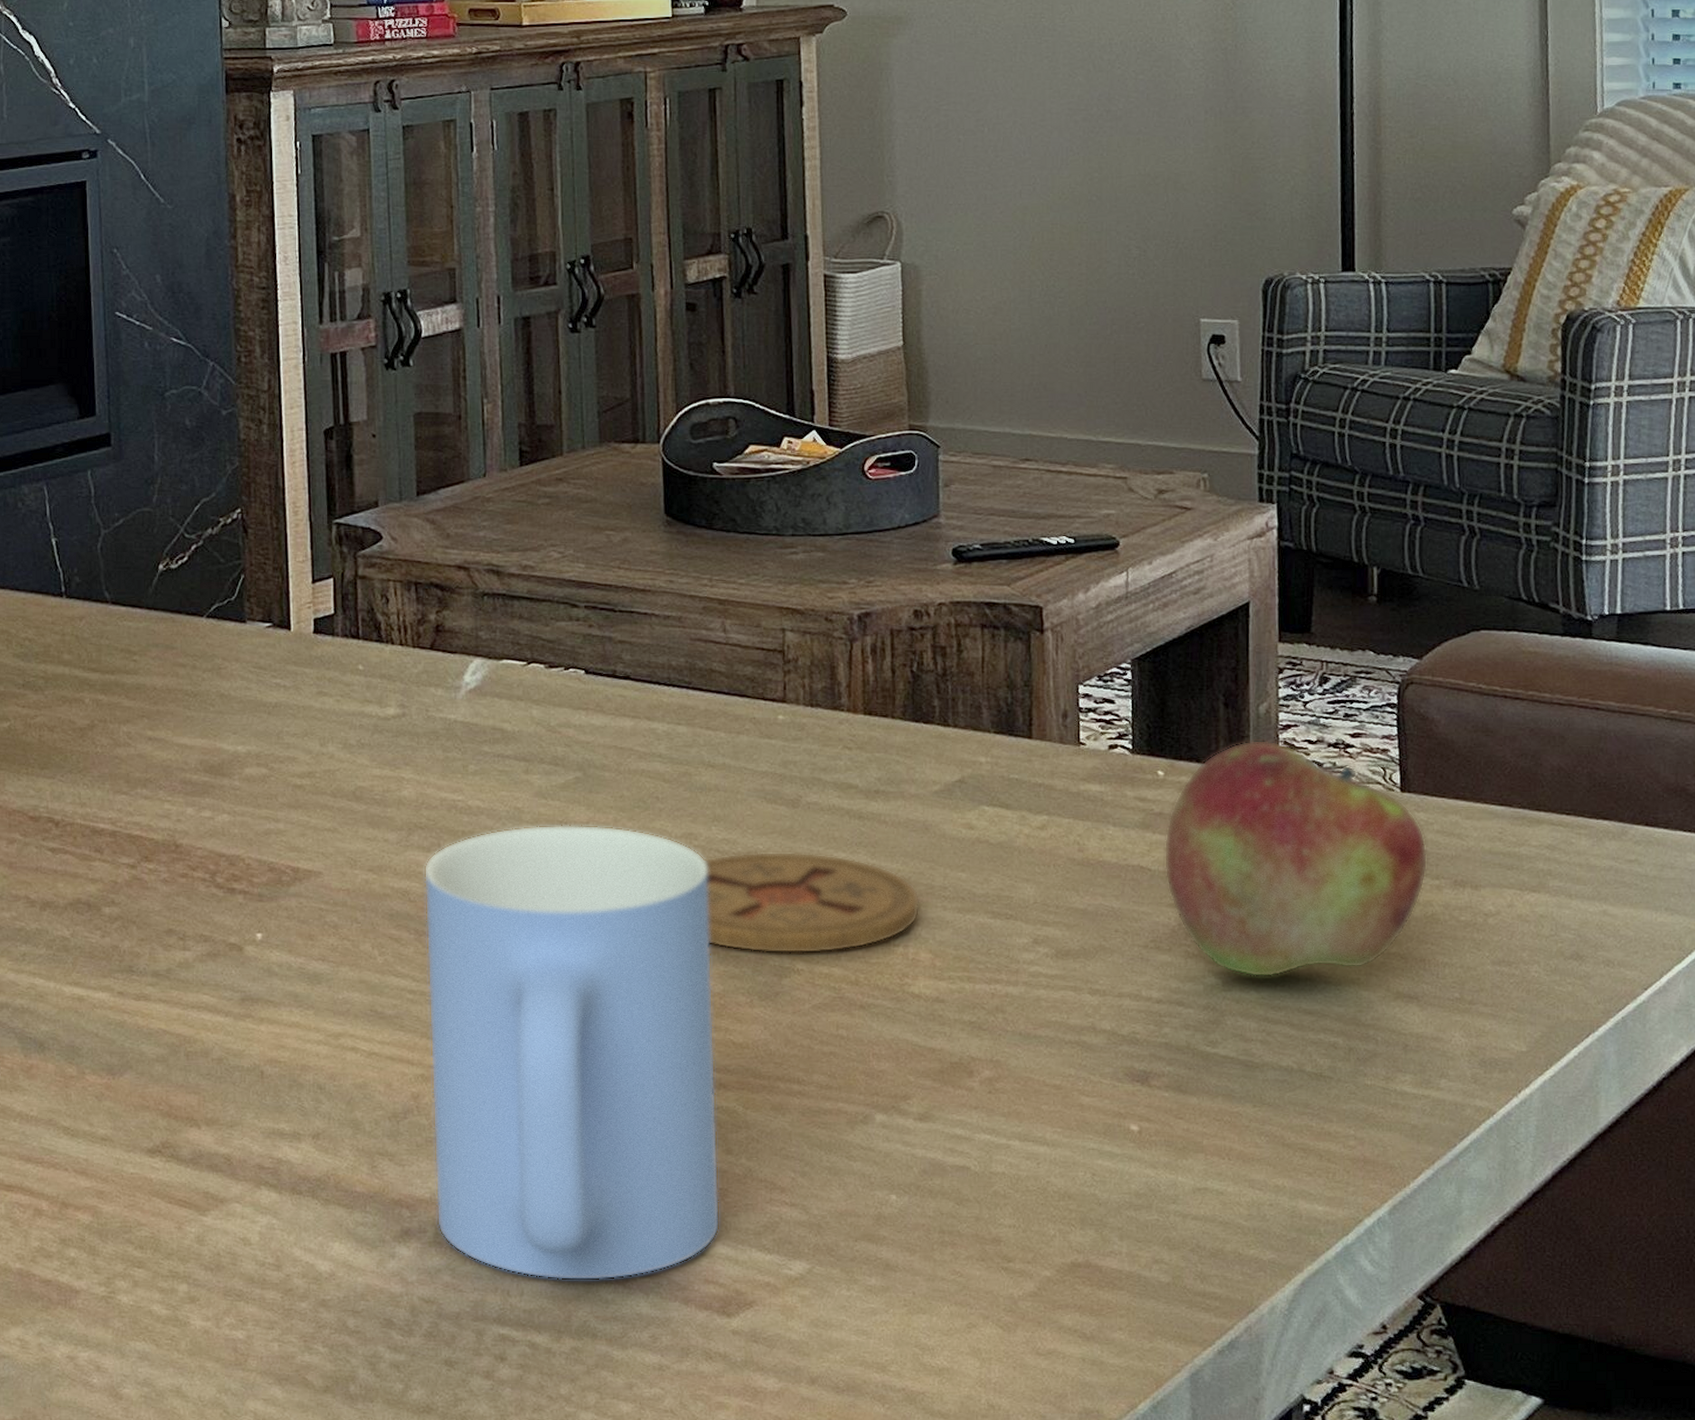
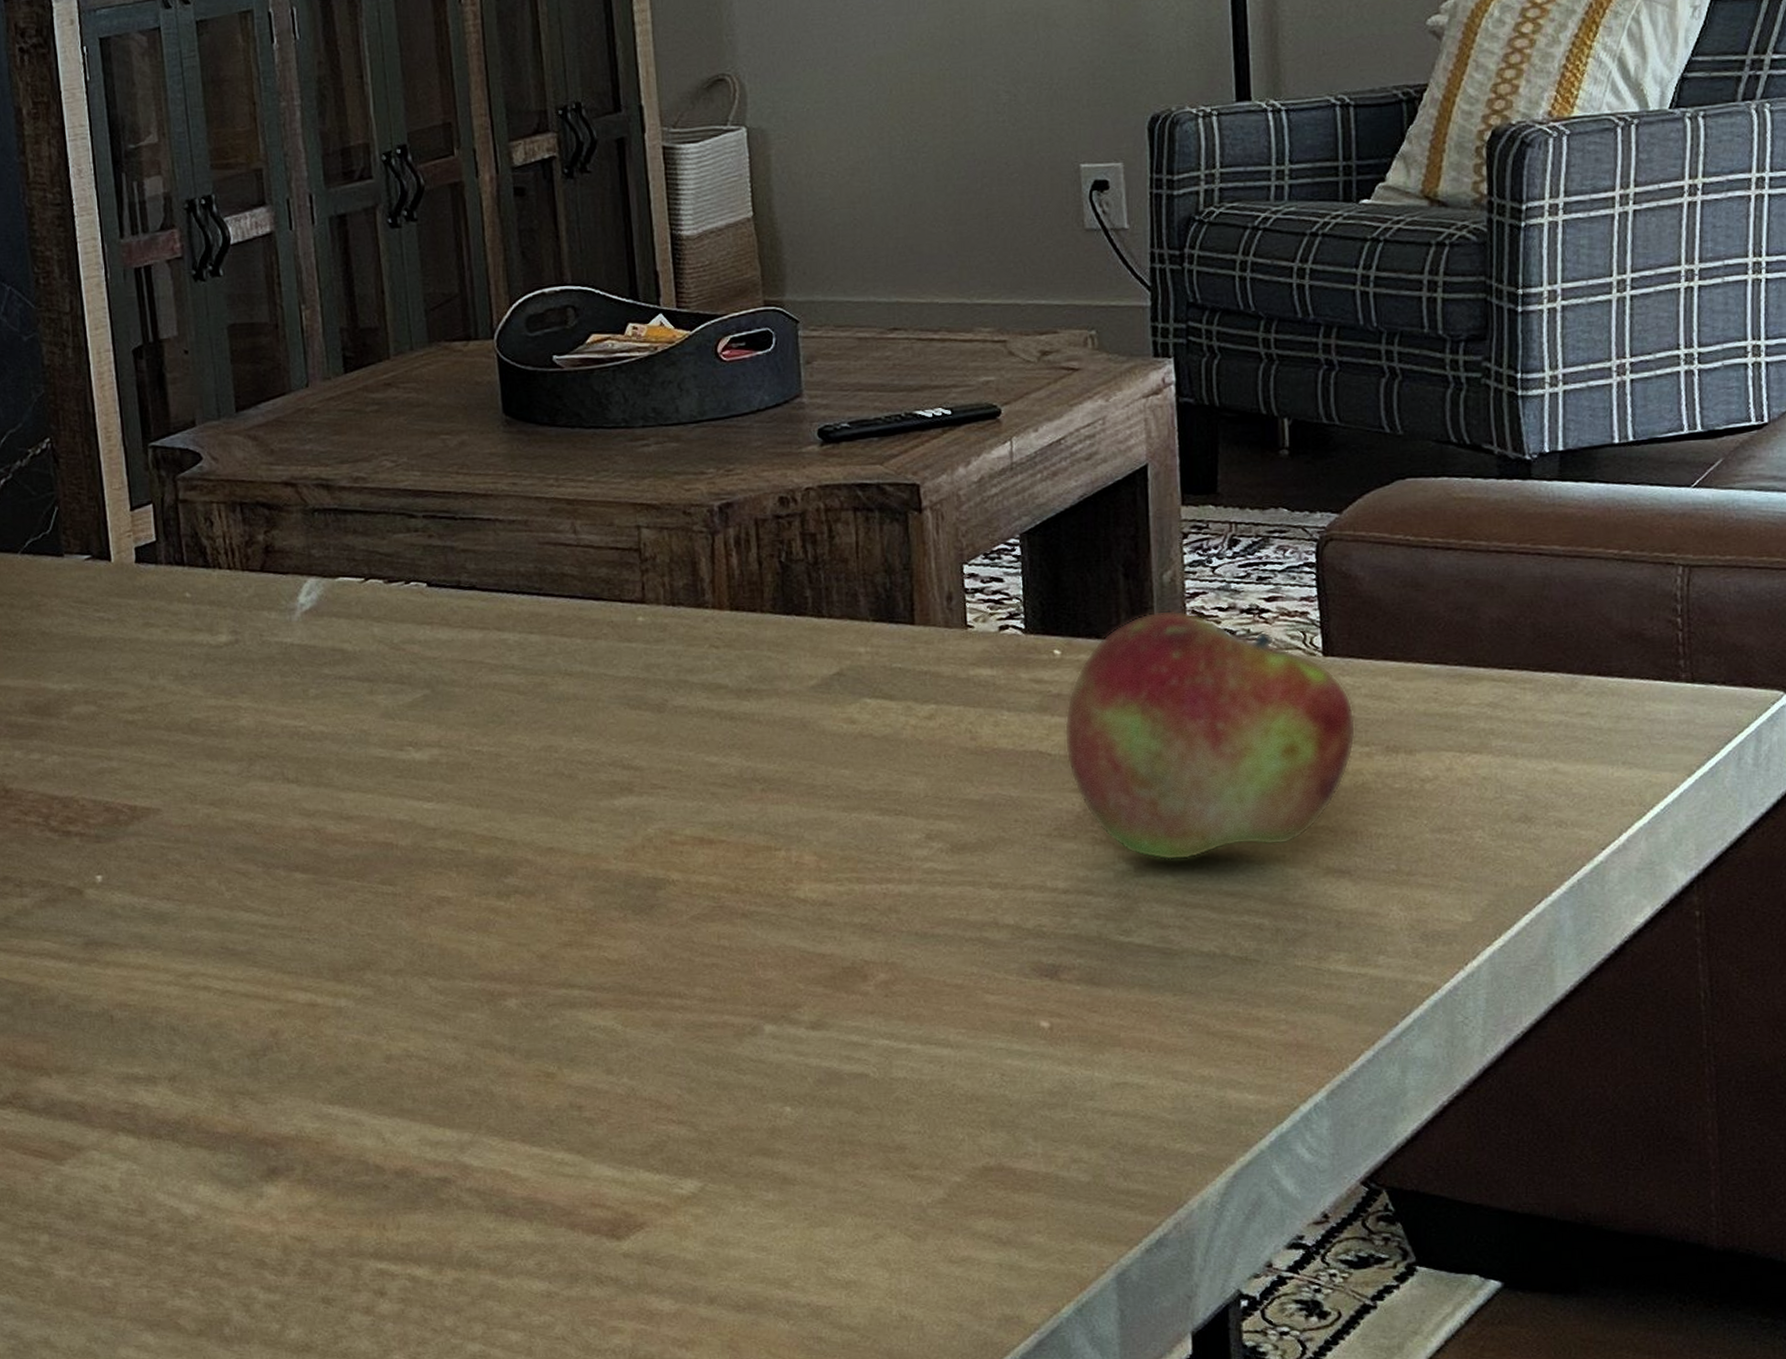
mug: present [423,825,720,1281] -> none [268,743,604,1212]
coaster: present [704,851,920,954] -> none [566,758,802,866]

